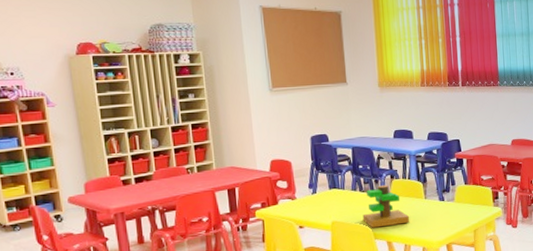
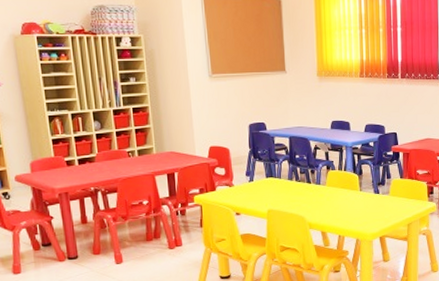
toy tree: present [362,185,410,228] -> none [298,175,345,218]

